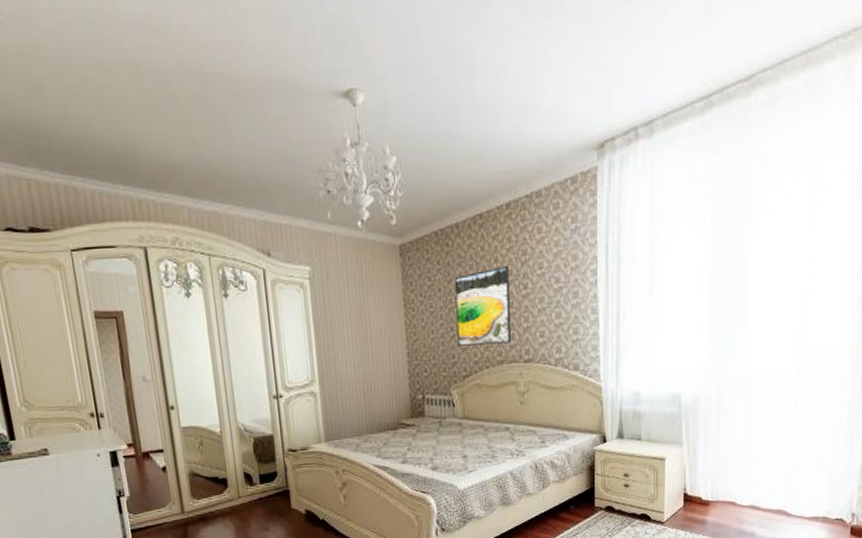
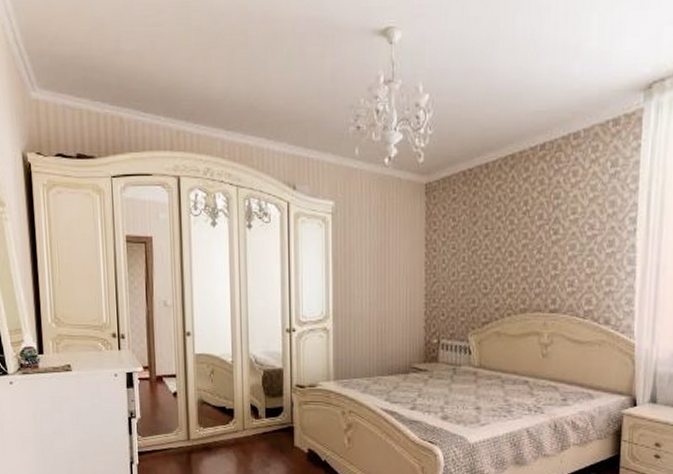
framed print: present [454,265,511,346] -> none [478,208,539,291]

